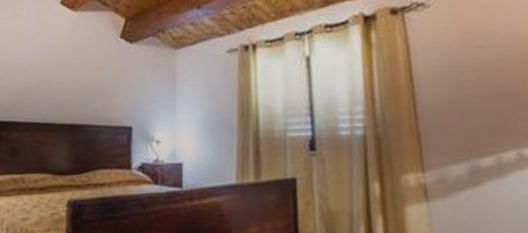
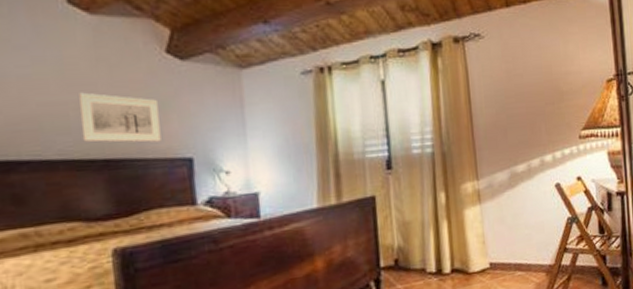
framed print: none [58,70,110,112] -> present [79,92,161,143]

